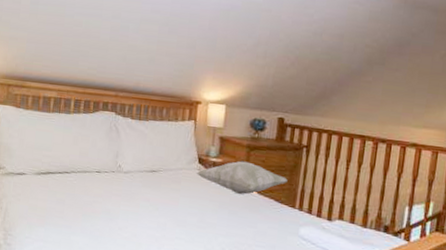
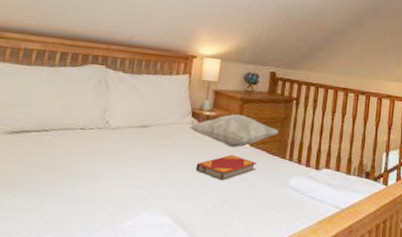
hardback book: none [204,201,266,227] -> present [195,154,258,181]

